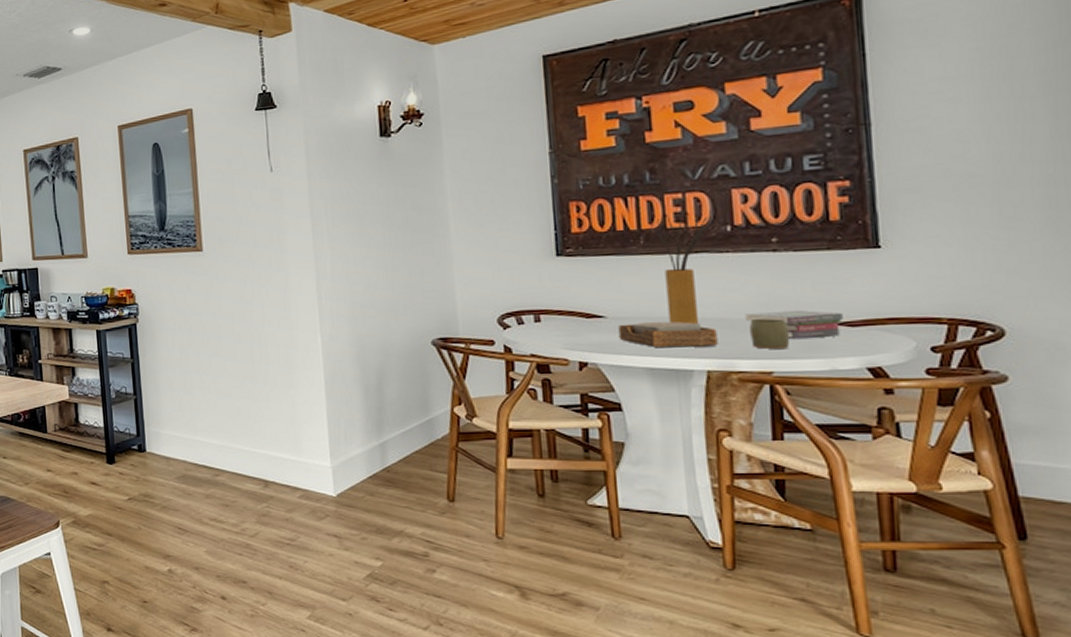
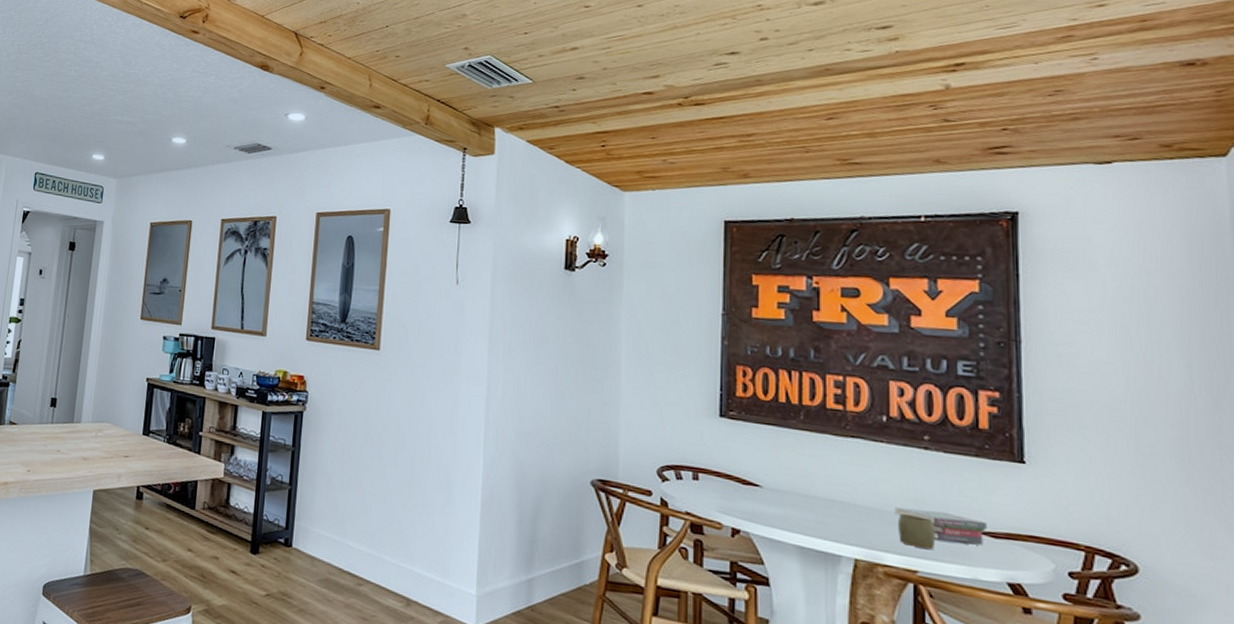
napkin holder: present [618,321,718,348] -> none [772,496,867,535]
vase: present [655,215,714,324] -> none [814,395,871,509]

